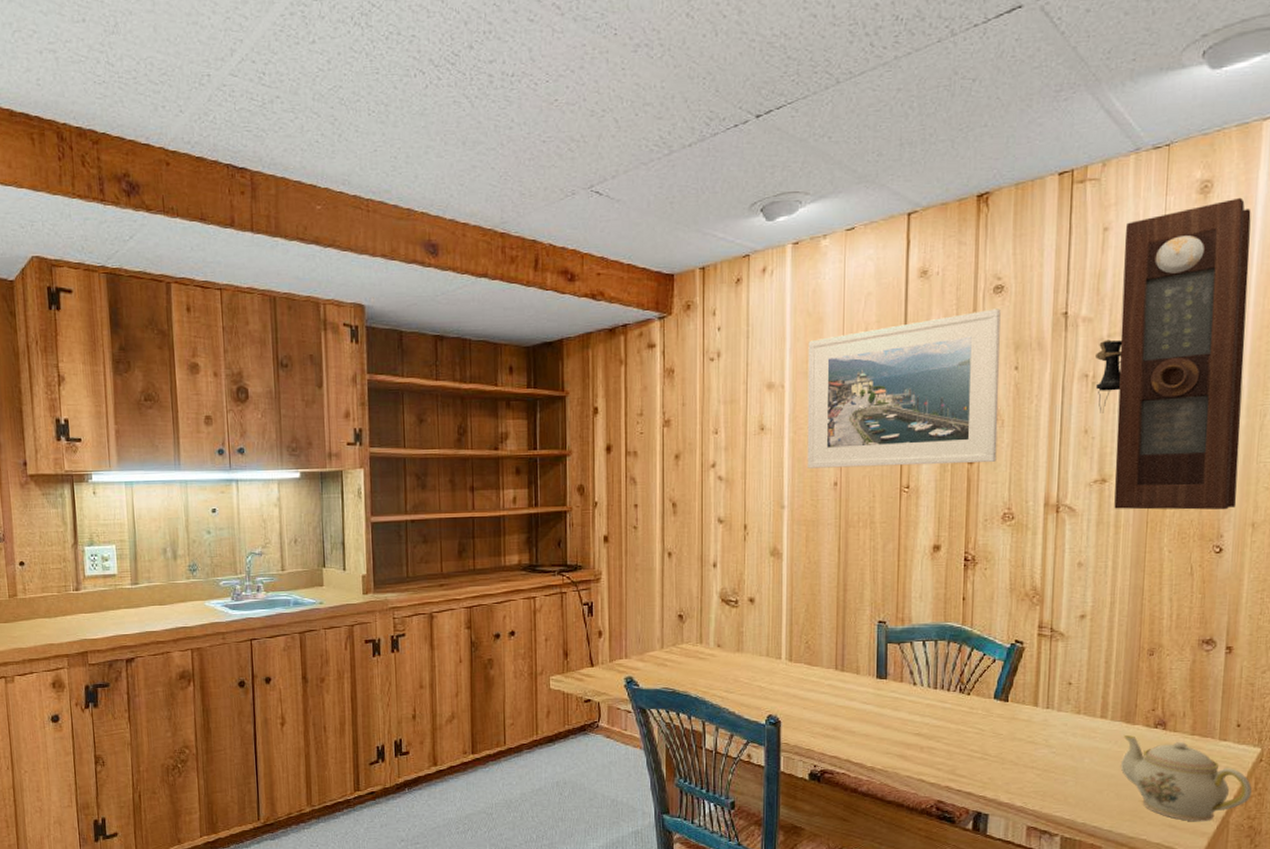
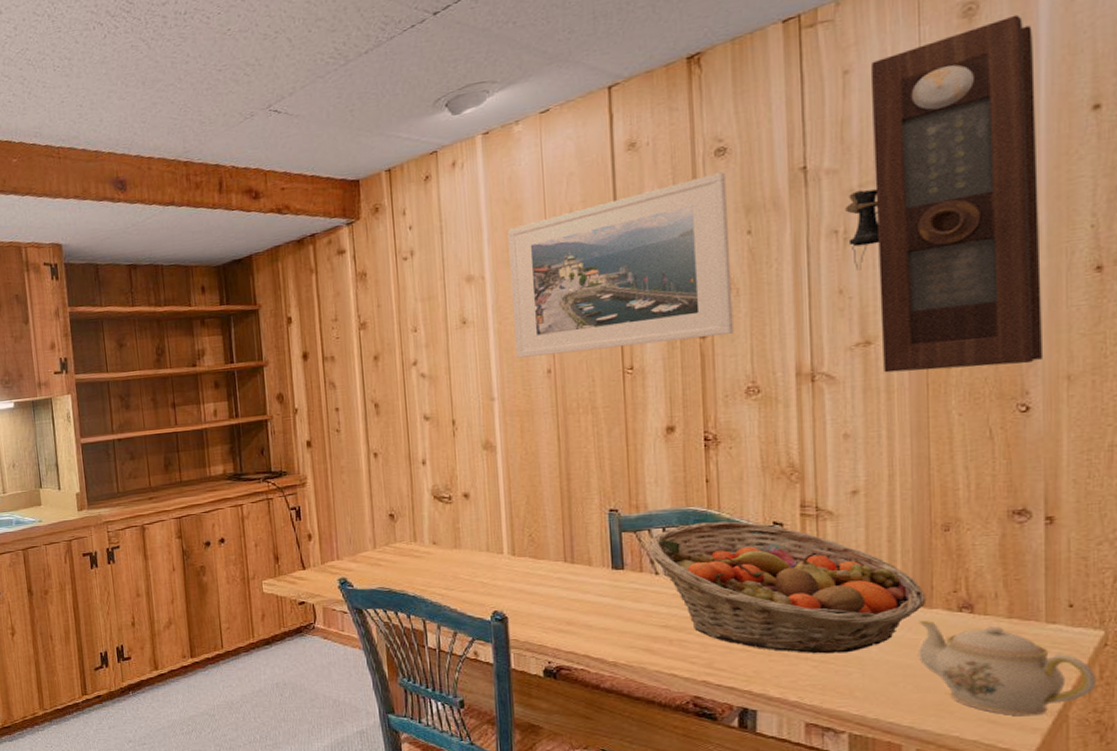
fruit basket: none [909,638,1131,763] -> present [647,521,927,654]

